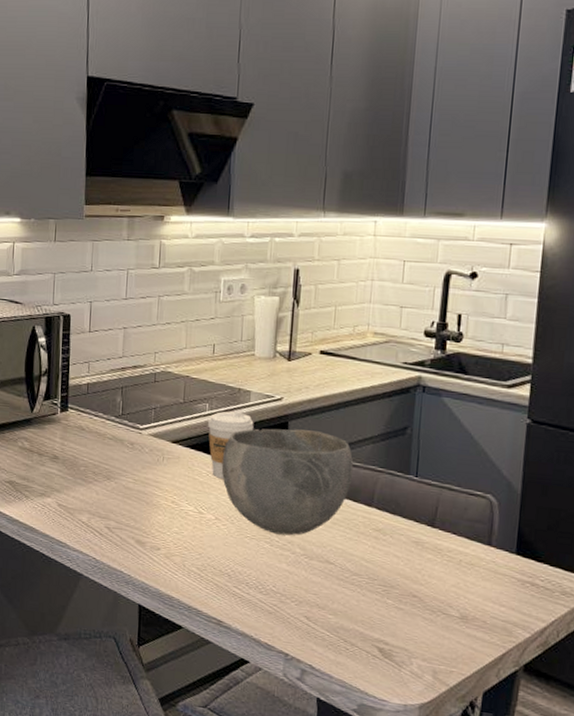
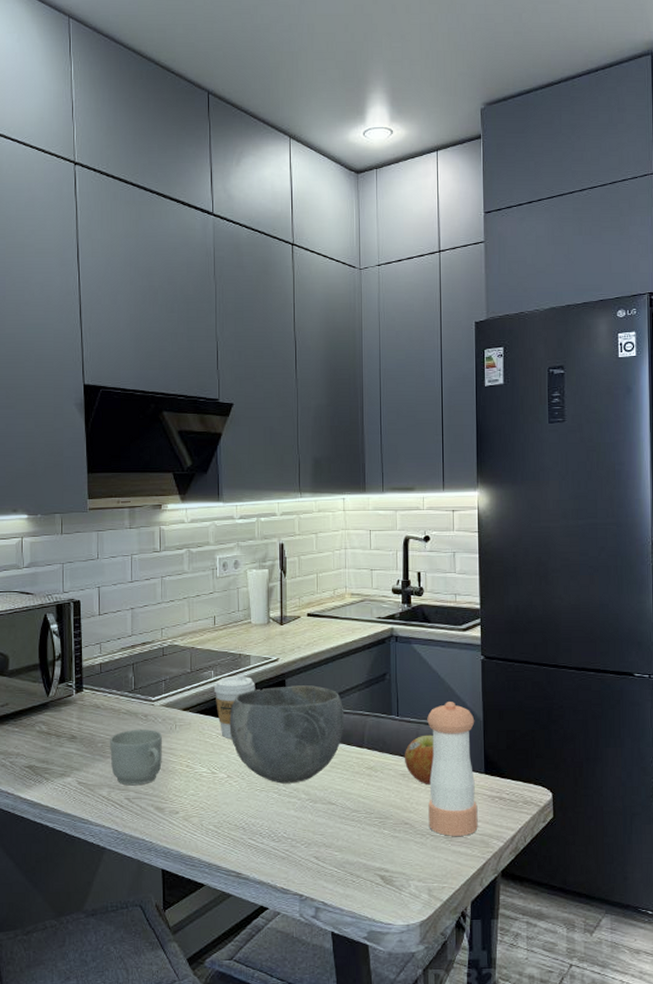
mug: none [92,456,148,516] -> present [110,730,162,786]
apple: none [419,501,457,558] -> present [404,734,434,785]
pepper shaker: none [441,467,511,620] -> present [427,702,478,836]

